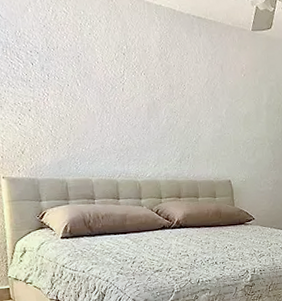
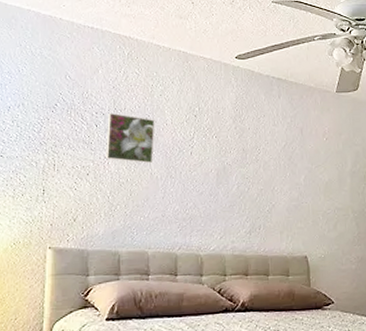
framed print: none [42,51,89,100] -> present [106,112,155,164]

